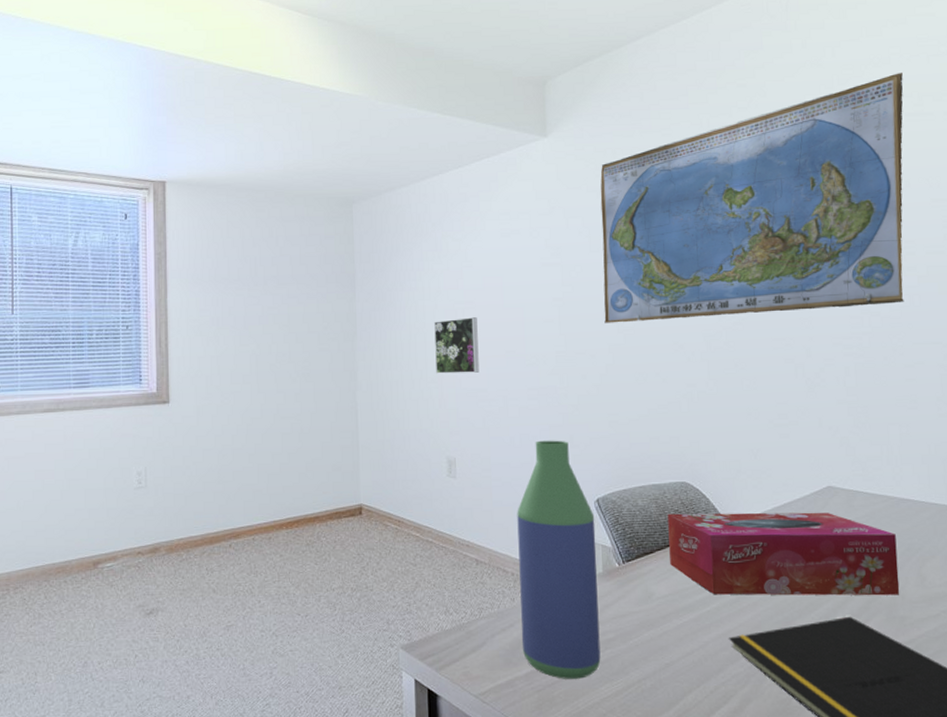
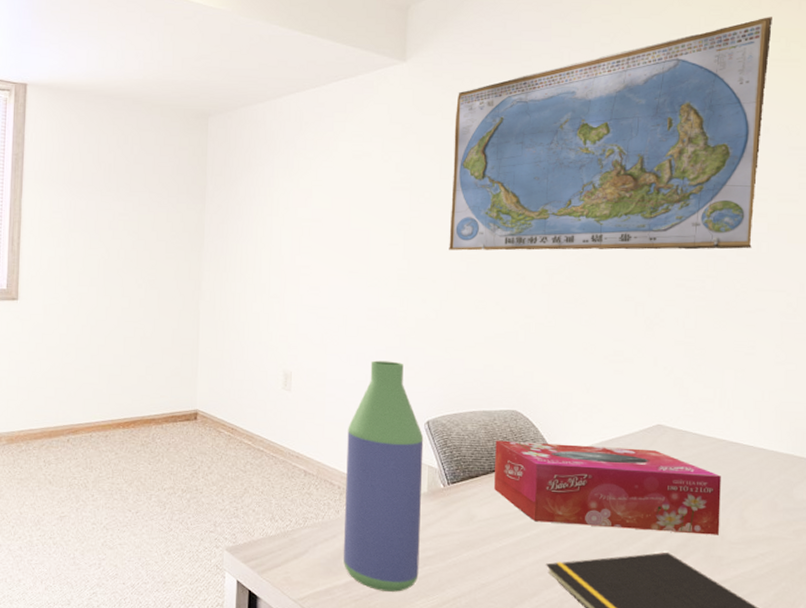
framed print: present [434,317,479,374] -> none [279,236,323,290]

